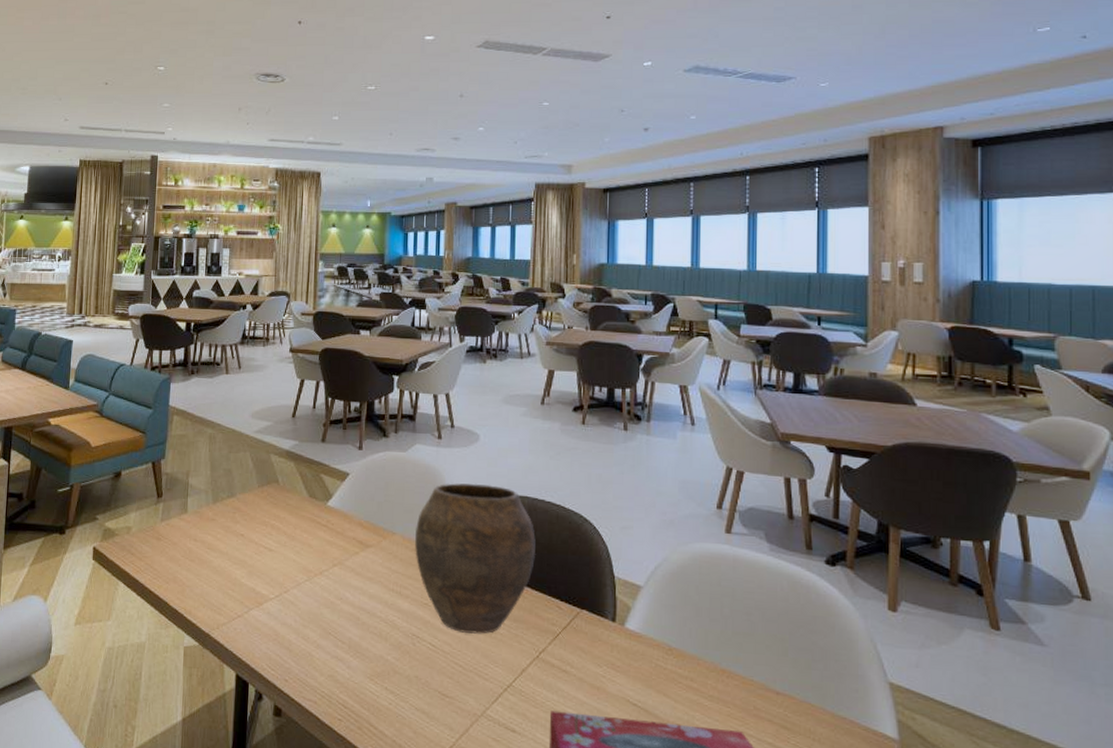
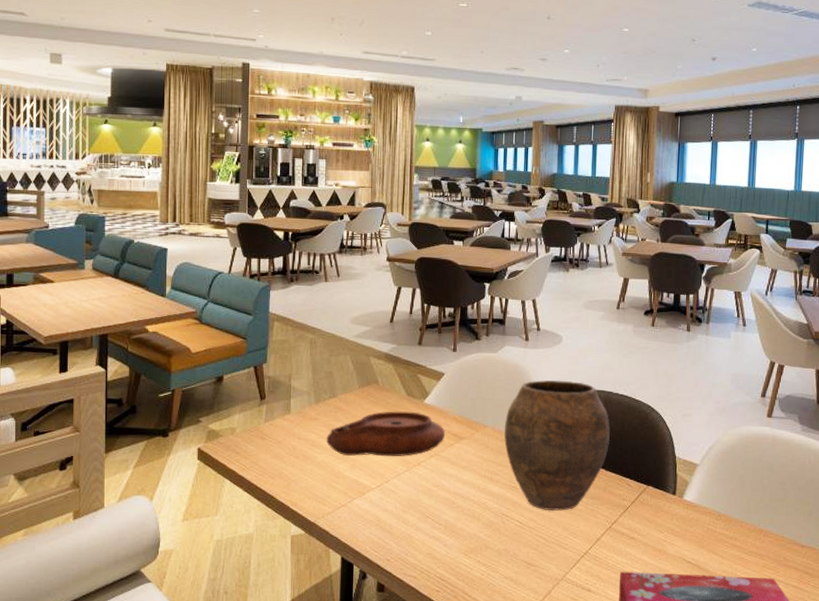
plate: none [223,513,349,565] -> present [326,411,445,457]

